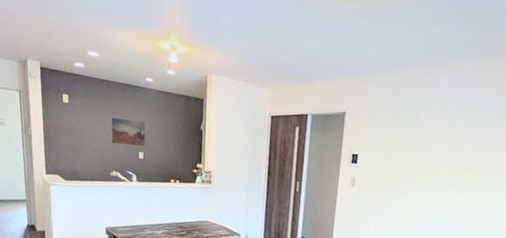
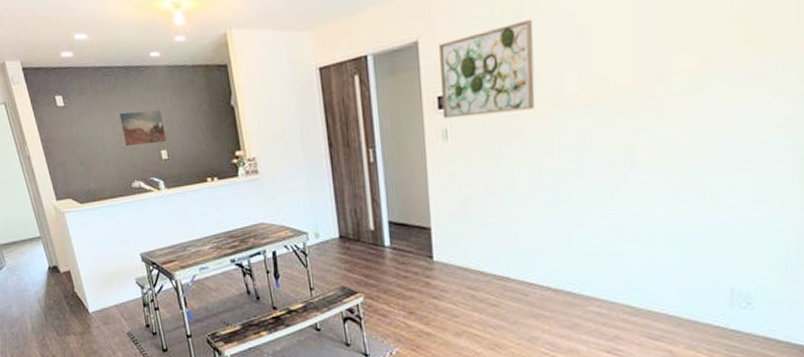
wall art: none [354,113,426,176] -> present [438,19,535,119]

